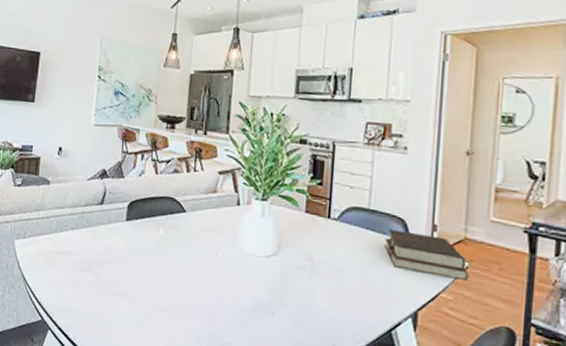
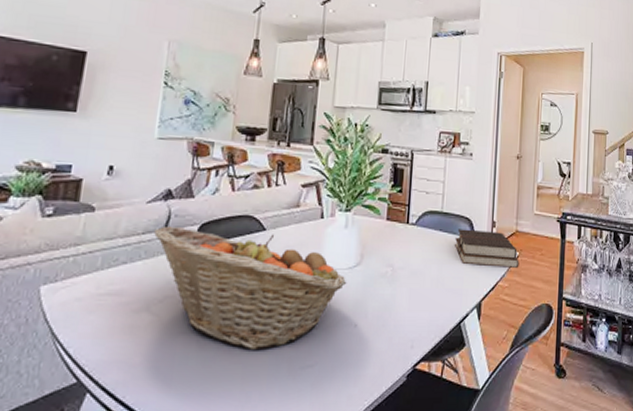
fruit basket: none [94,201,264,321] -> present [154,225,347,349]

